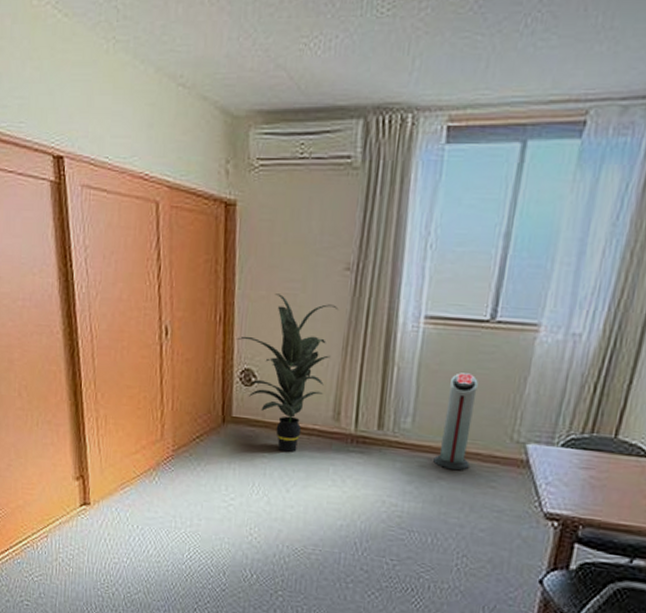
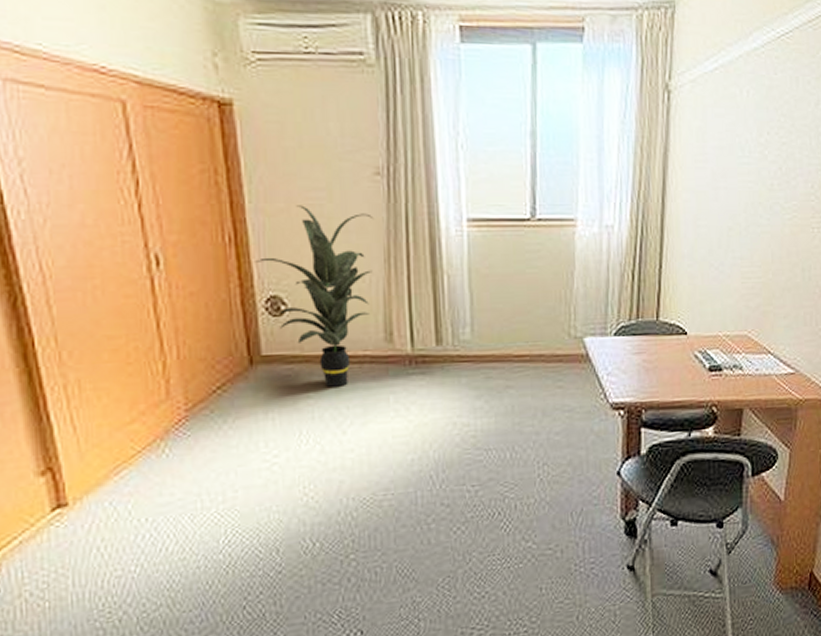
air purifier: present [433,372,478,471] -> none [499,274,534,377]

